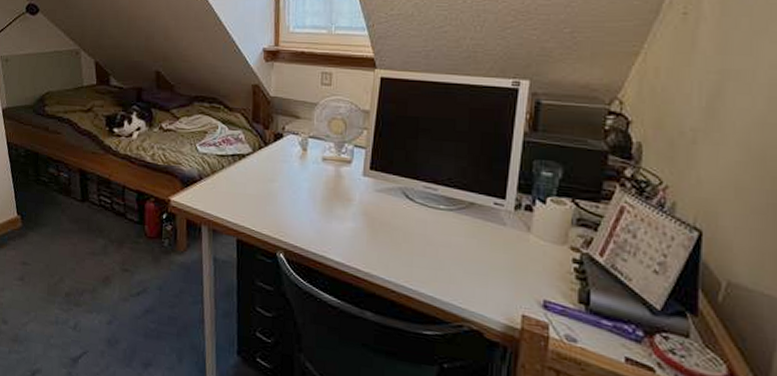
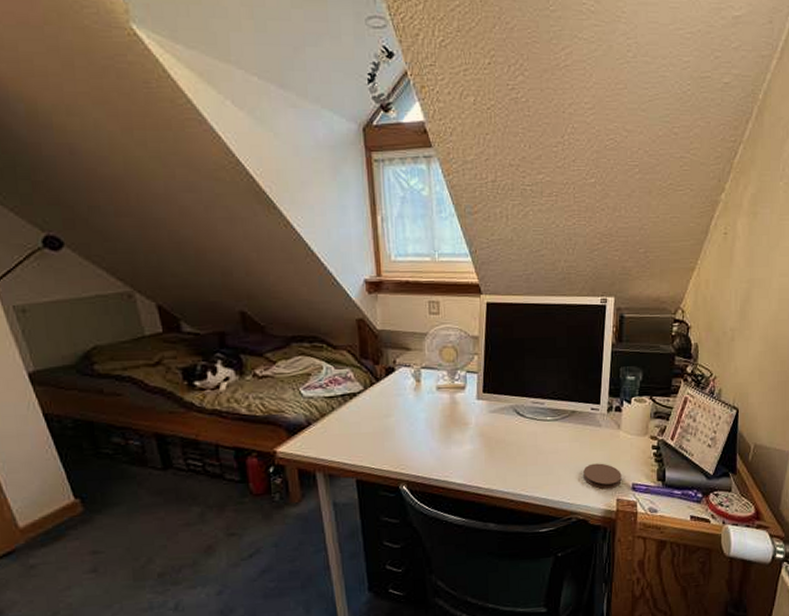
coaster: none [480,267,530,301] -> present [583,463,622,489]

